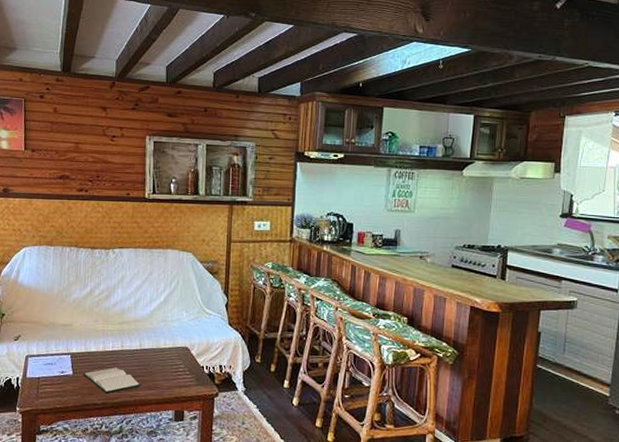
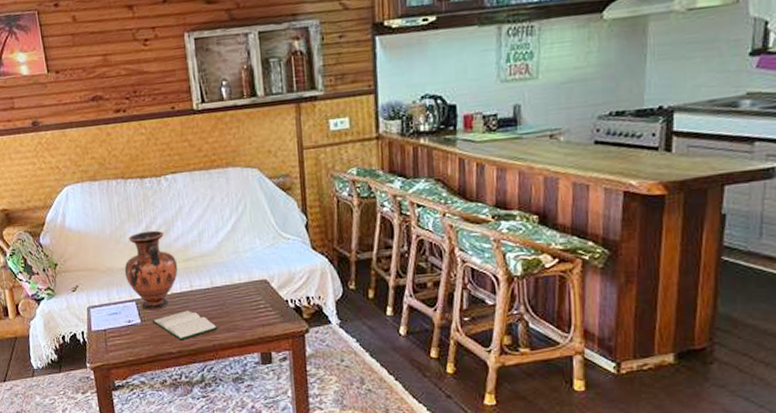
vase: none [65,294,113,365] -> present [124,230,178,311]

